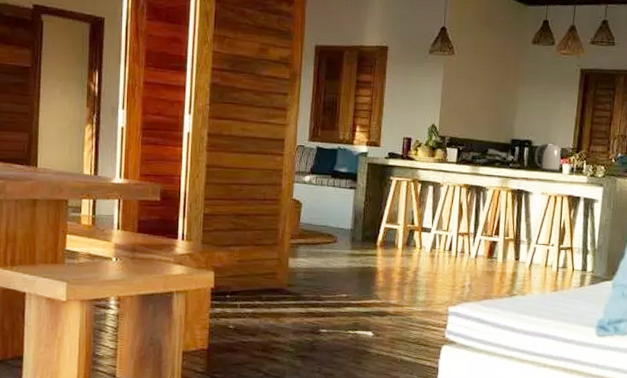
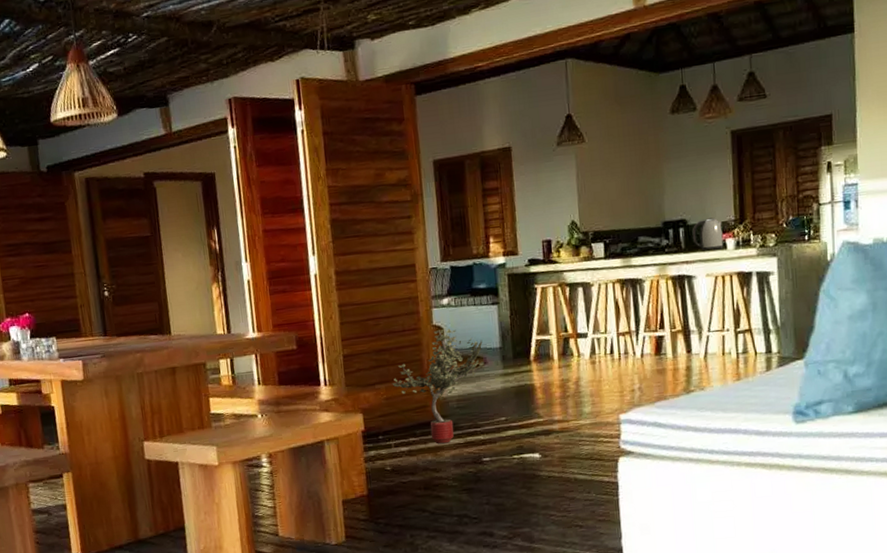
potted tree: none [246,203,336,311] -> present [392,328,485,444]

